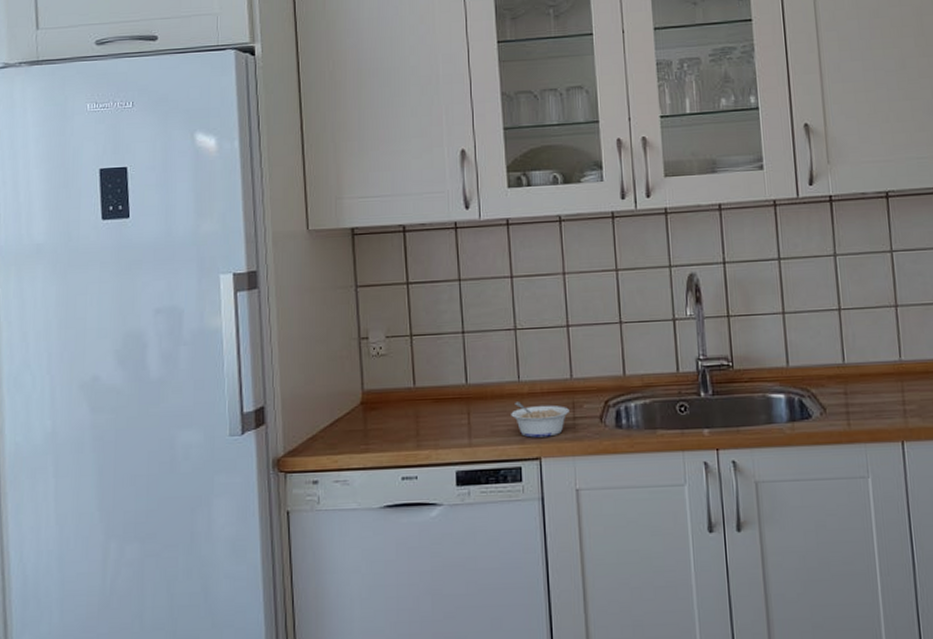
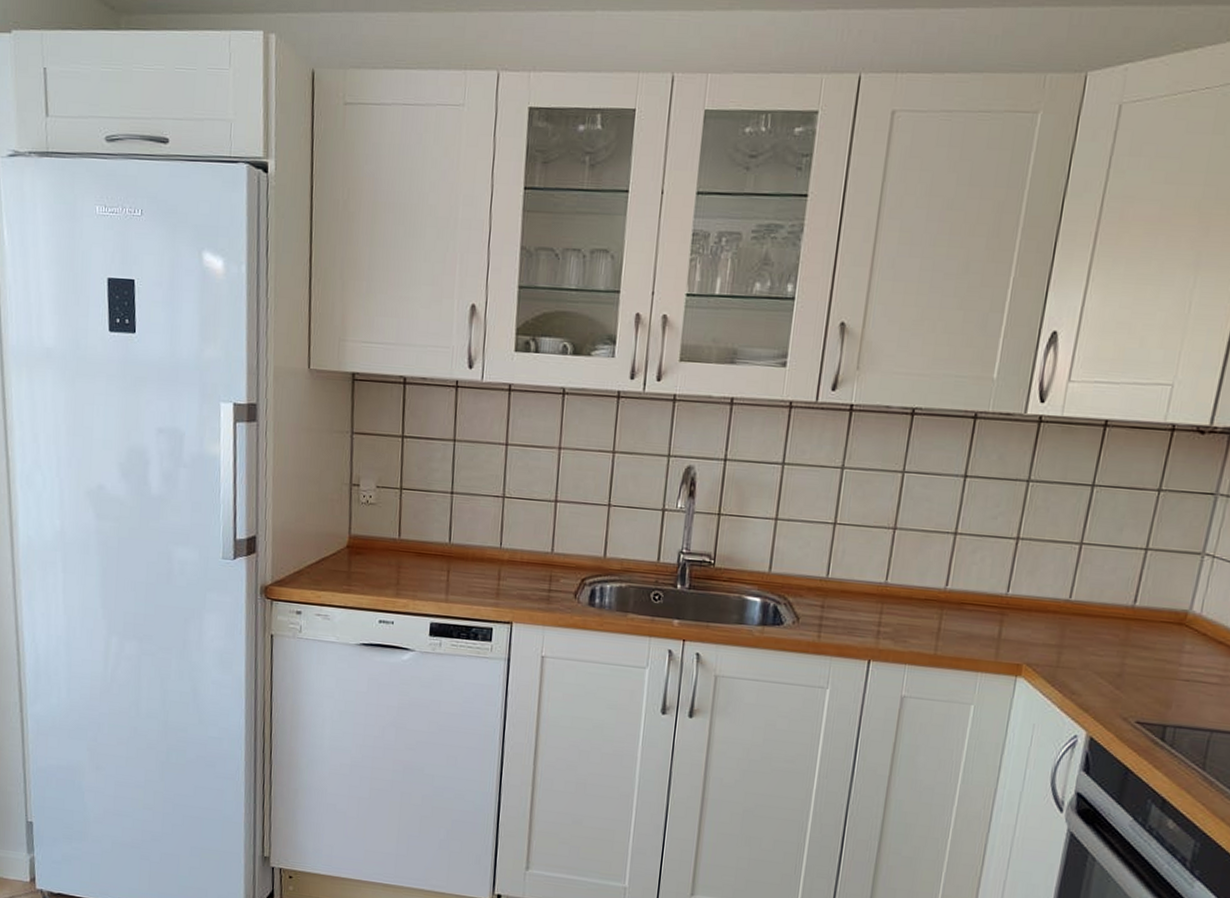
legume: present [511,402,569,438] -> none [489,567,546,605]

